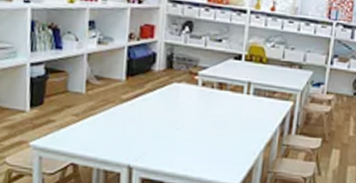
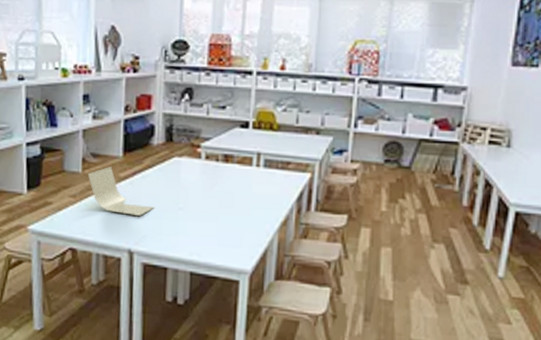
paper sheet: none [90,89,155,135] -> present [87,167,155,216]

